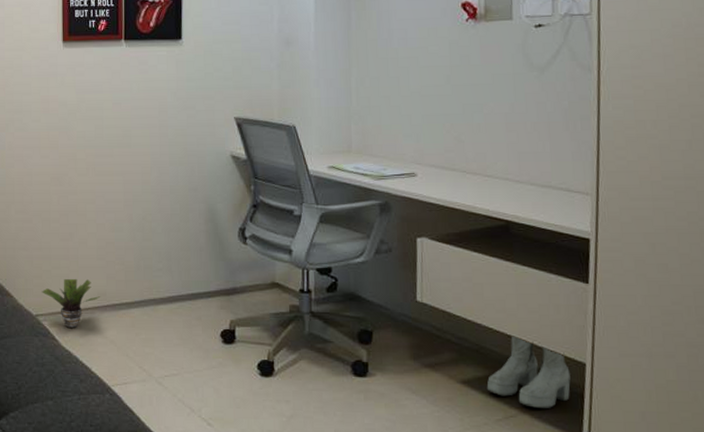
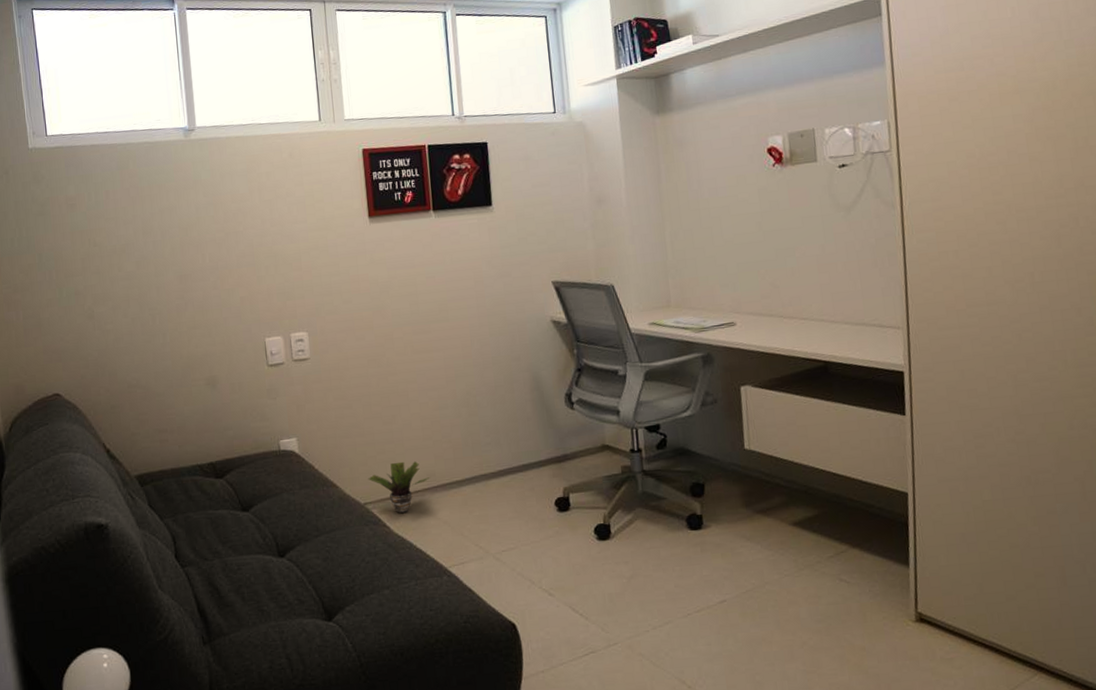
boots: present [486,337,571,409] -> none [817,474,895,542]

